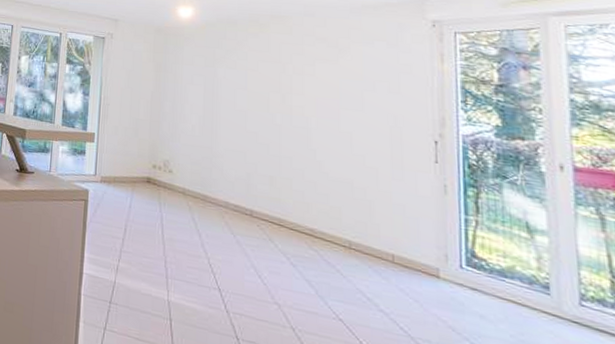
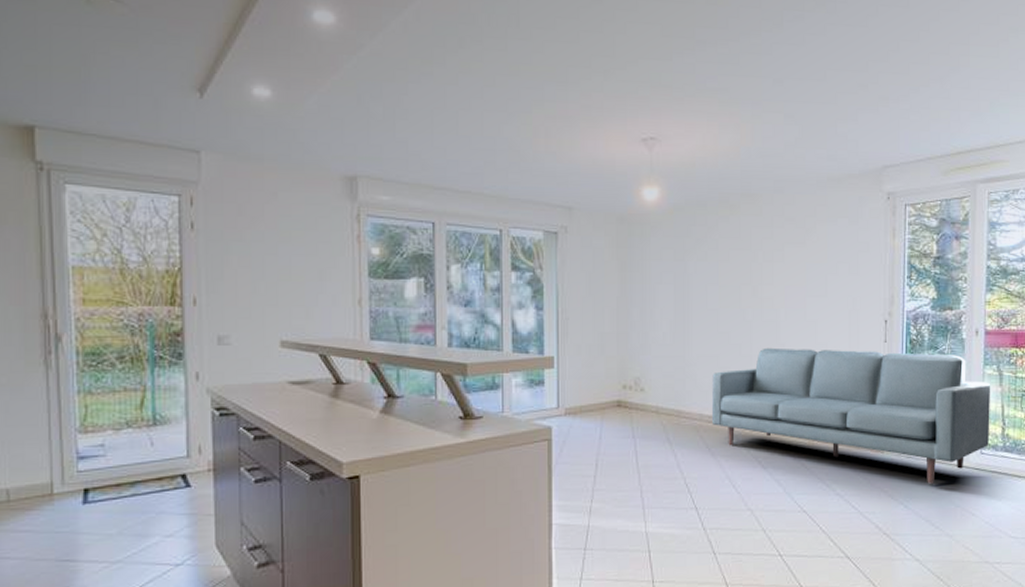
sofa: none [238,151,592,327] -> present [712,347,991,484]

